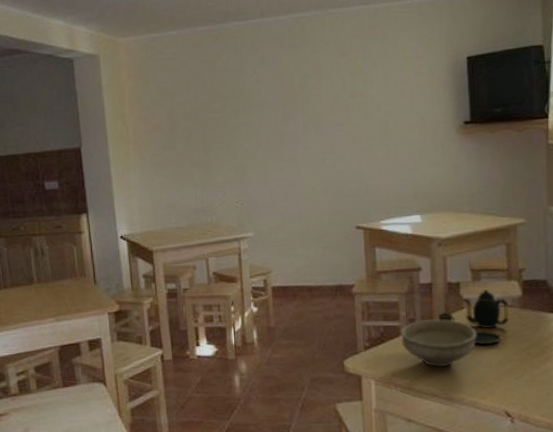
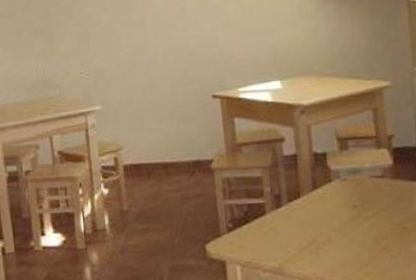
bowl: present [400,318,477,367] -> none [265,193,348,248]
teapot: present [437,288,509,345] -> none [304,158,381,221]

